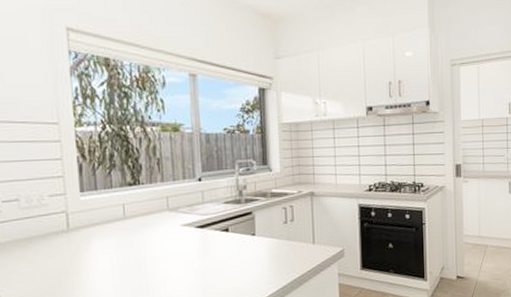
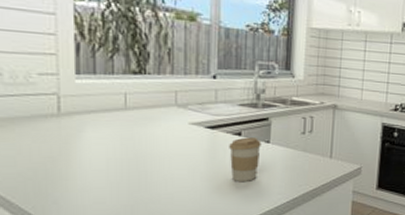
coffee cup: none [218,232,248,275] -> present [229,137,262,181]

